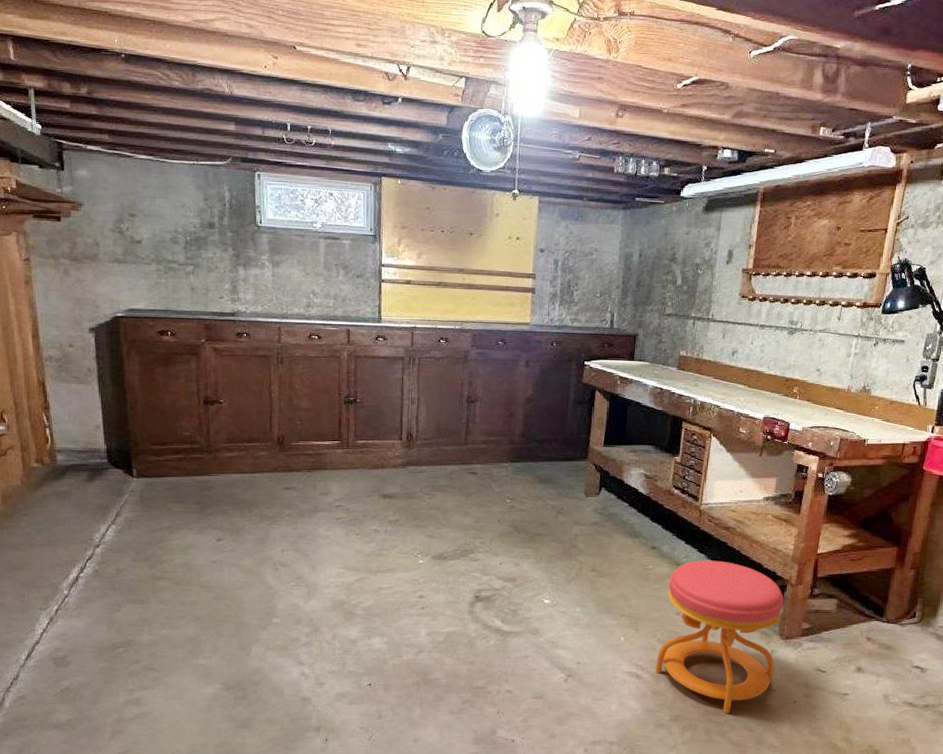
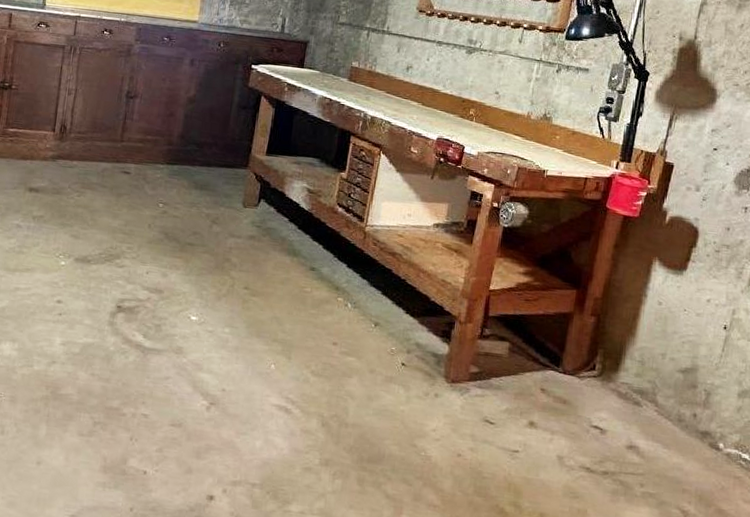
stool: present [656,560,784,714] -> none [307,286,452,463]

